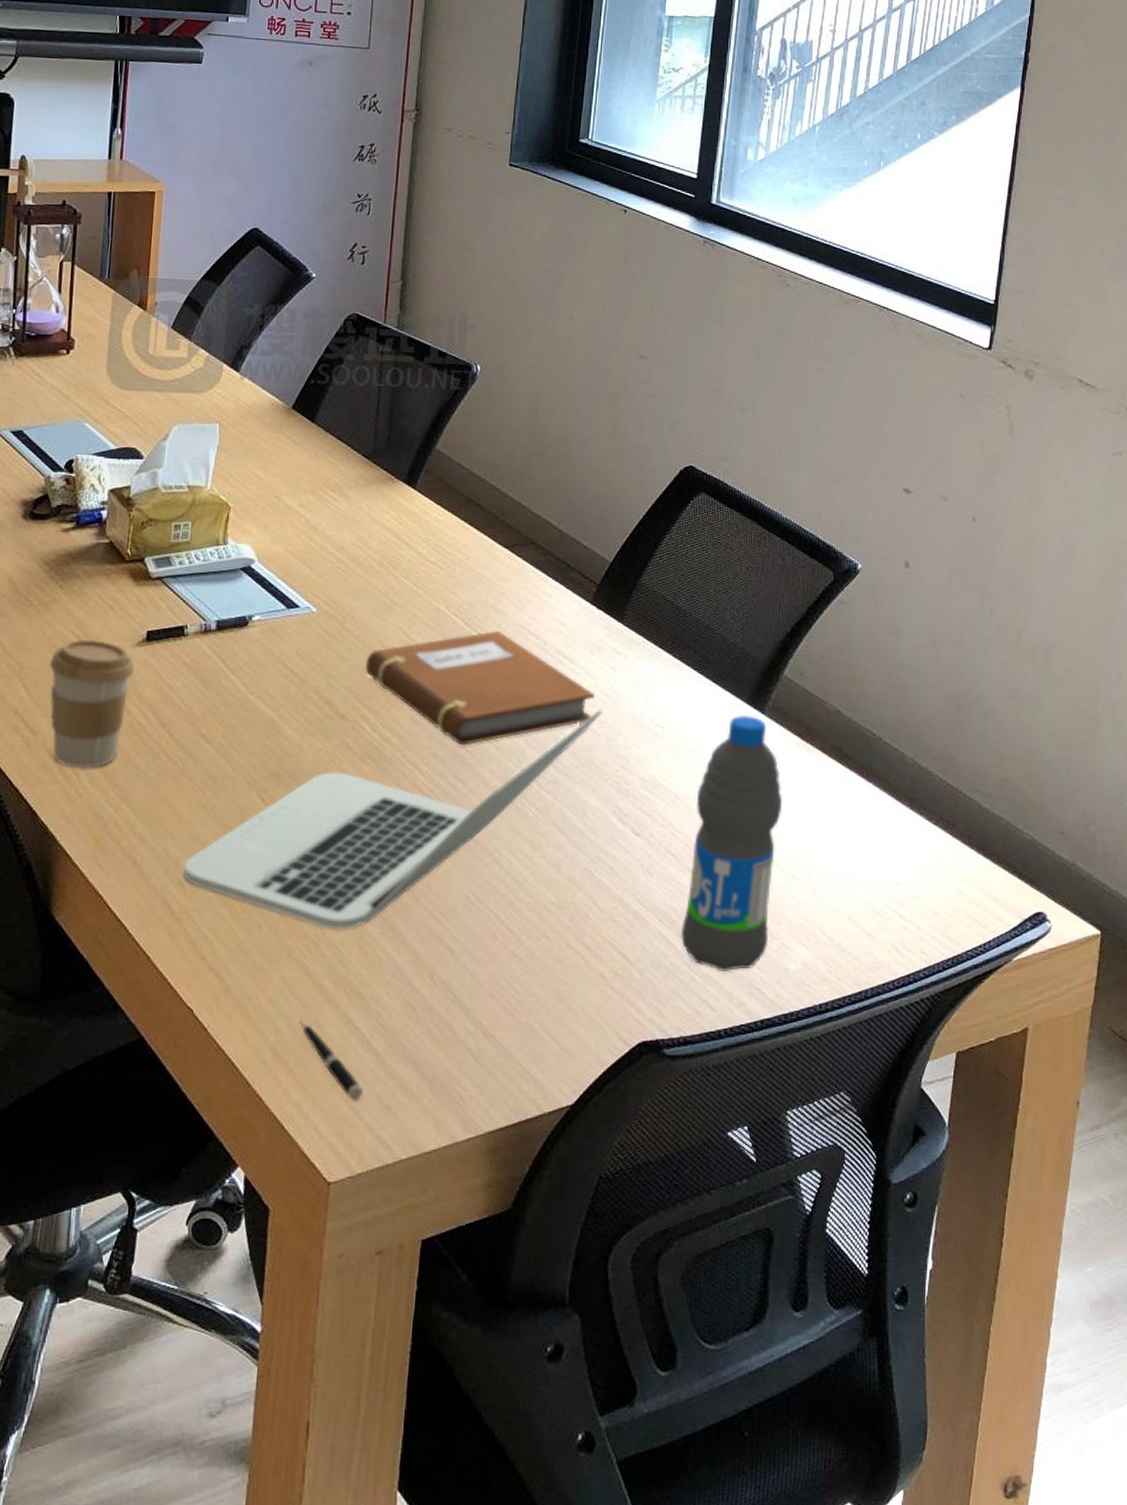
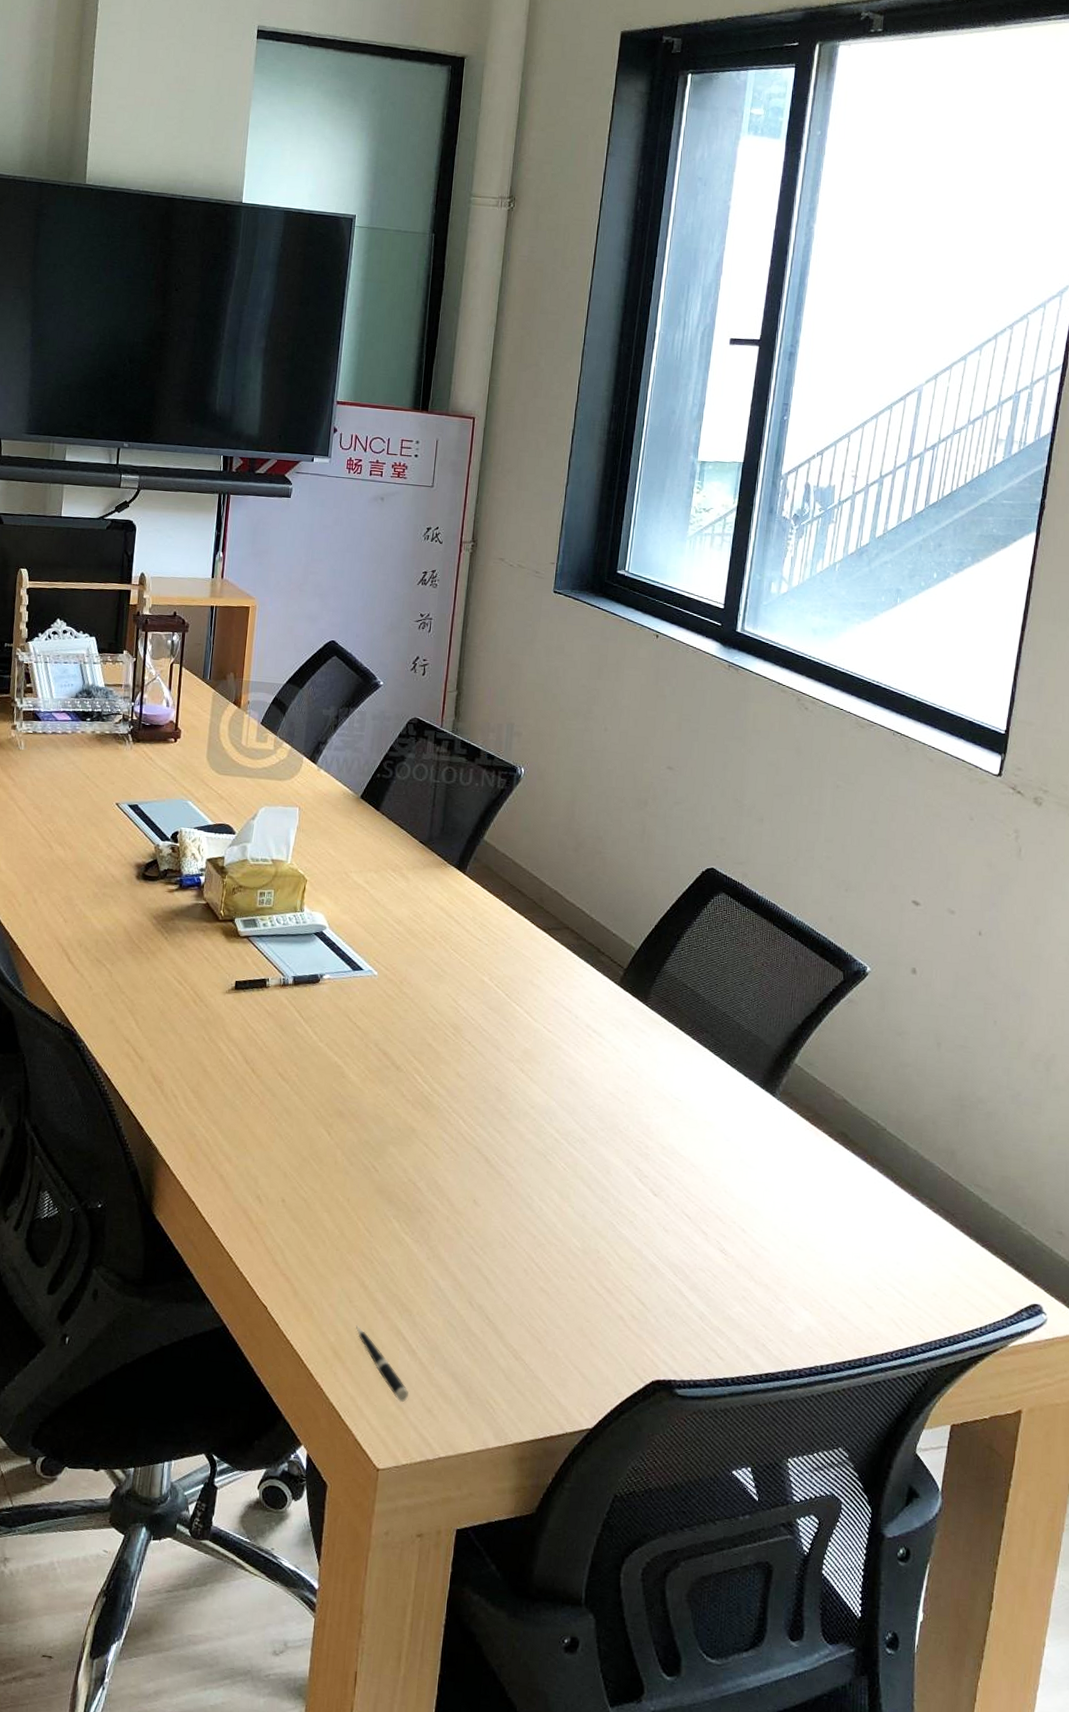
coffee cup: present [49,640,135,769] -> none [155,984,225,1094]
laptop: present [182,709,603,930] -> none [261,1080,627,1252]
notebook: present [365,630,595,746] -> none [418,1002,620,1102]
water bottle: present [680,714,783,971] -> none [692,1096,791,1326]

